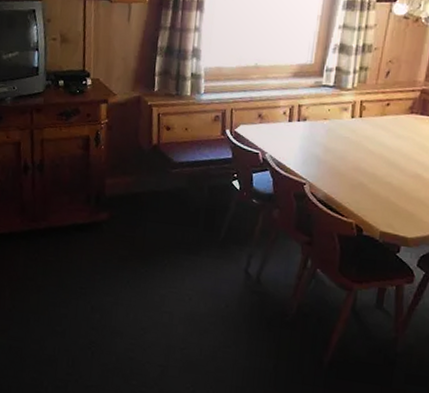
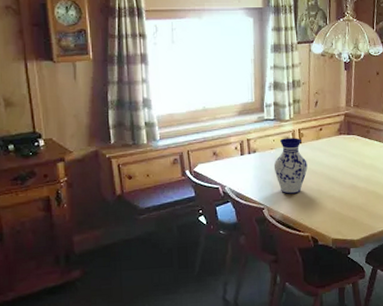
vase: none [324,109,365,174] -> present [273,138,308,194]

